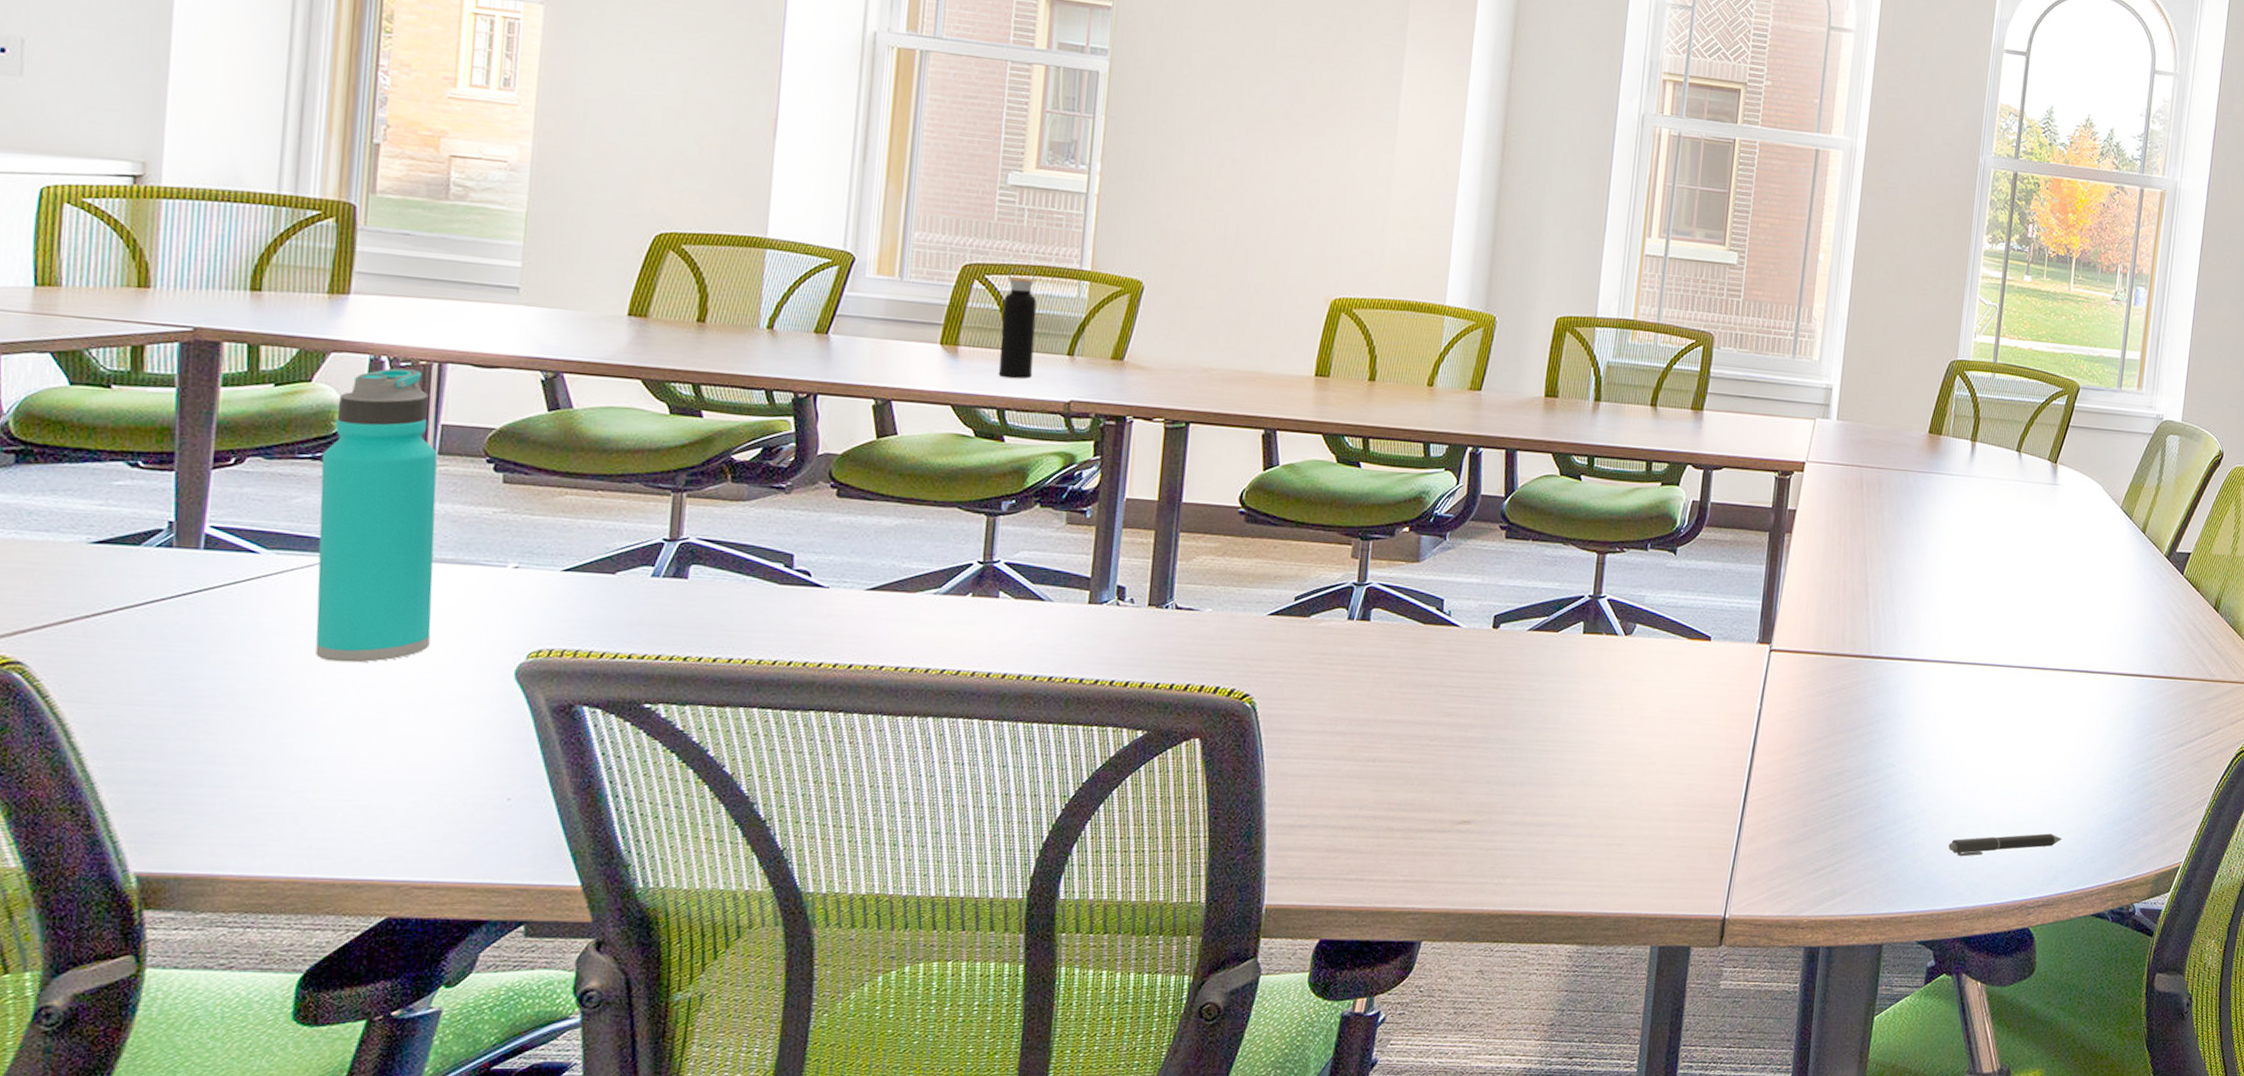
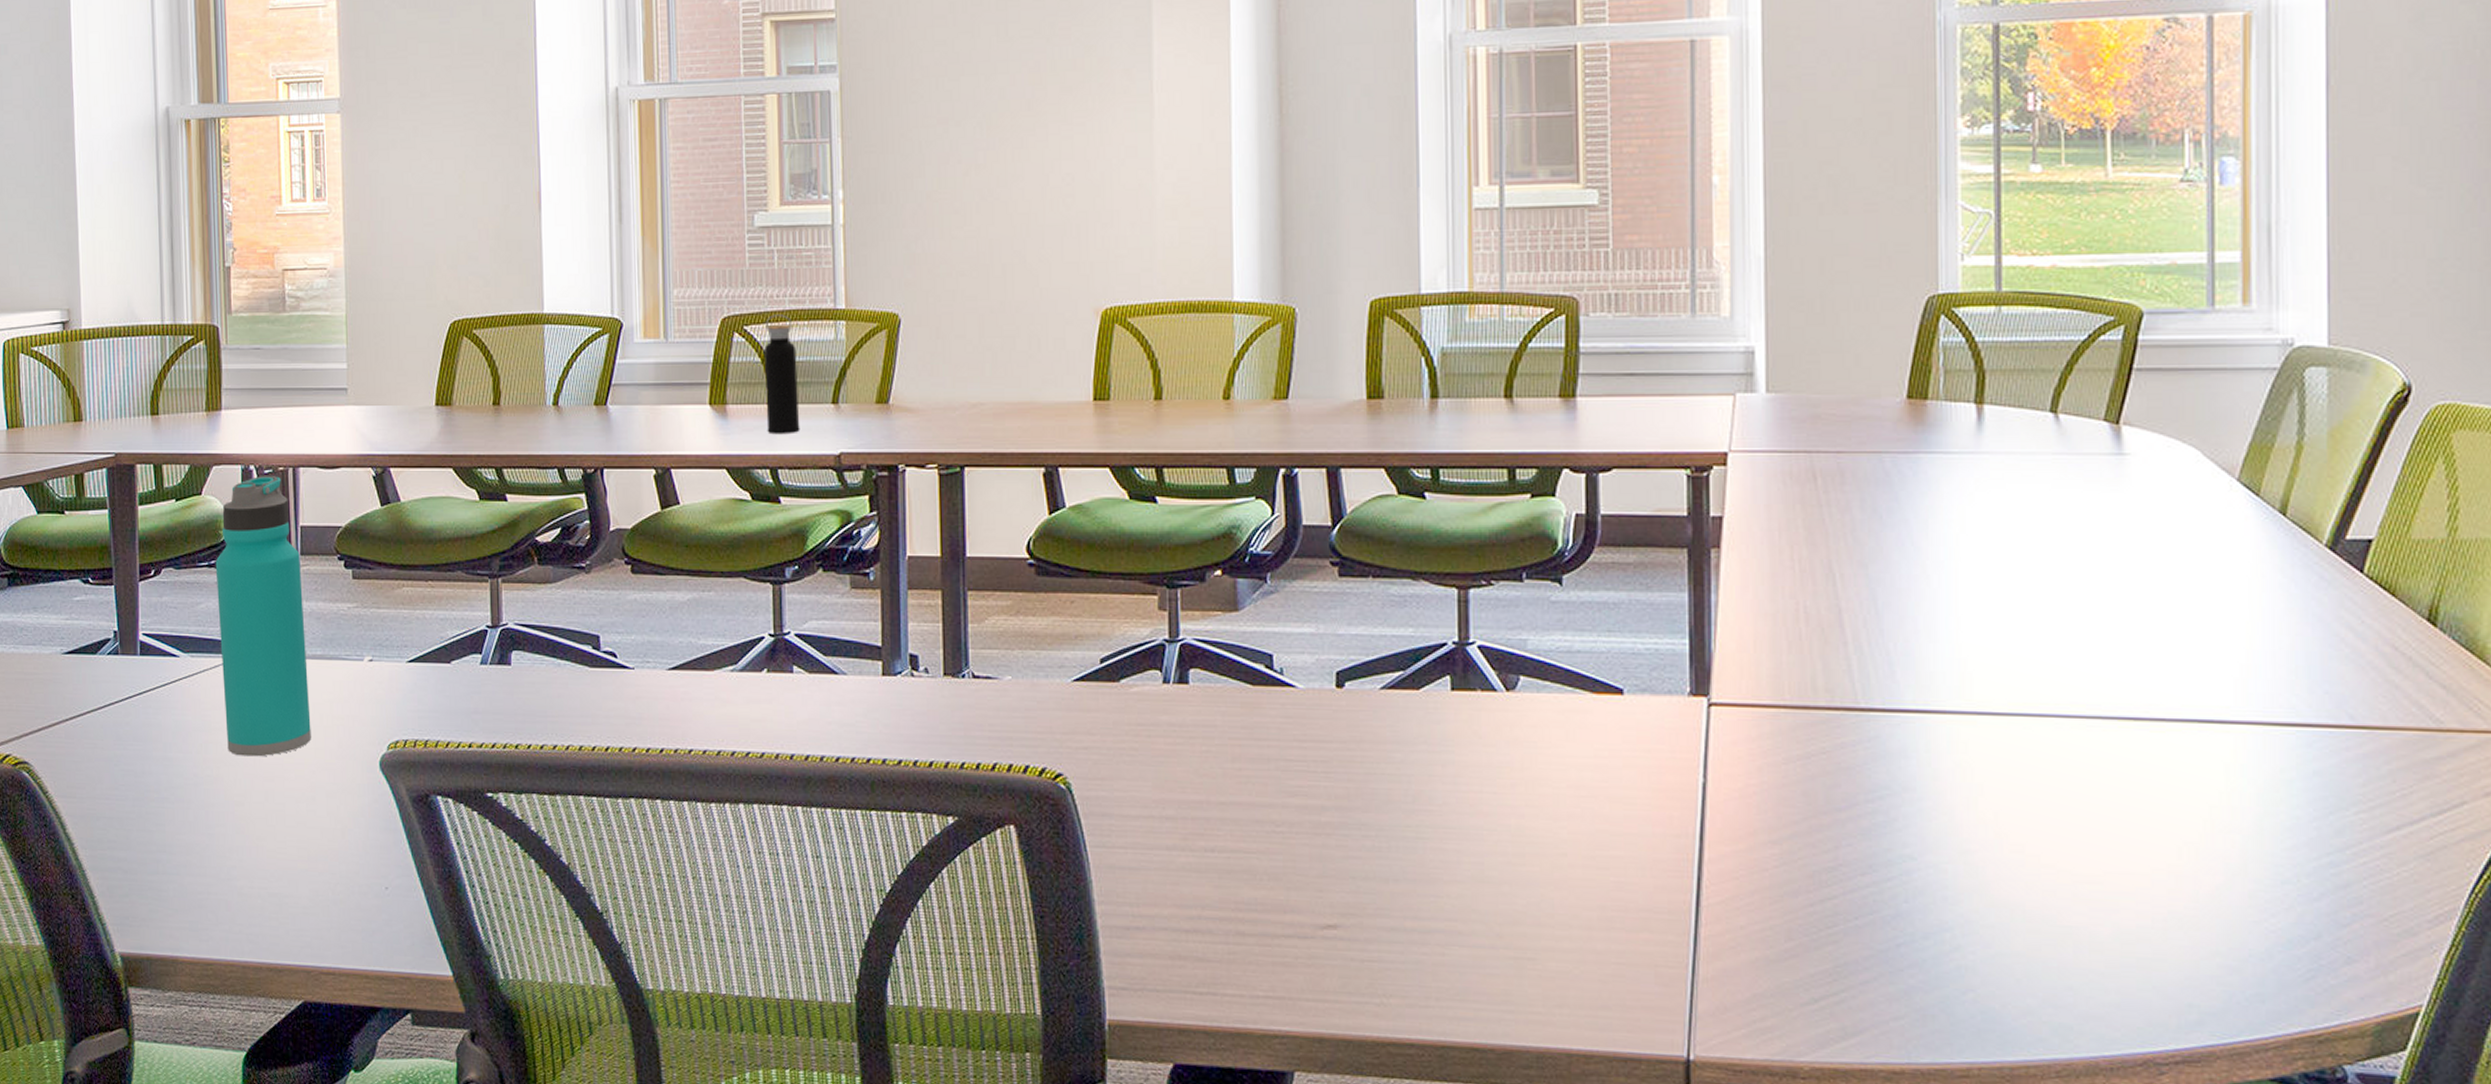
pen: present [1948,833,2063,857] -> none [2015,957,2204,988]

